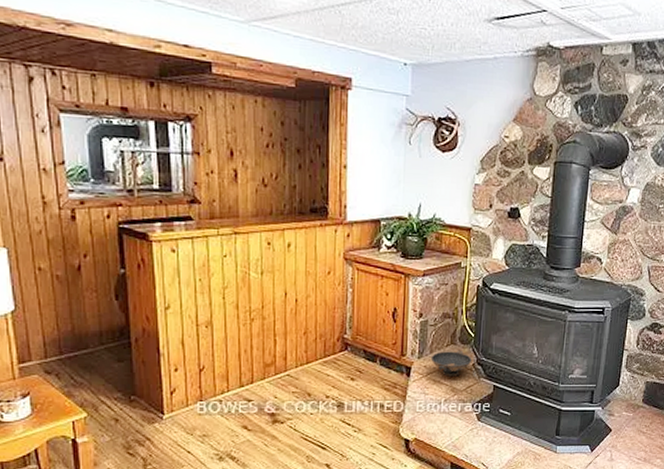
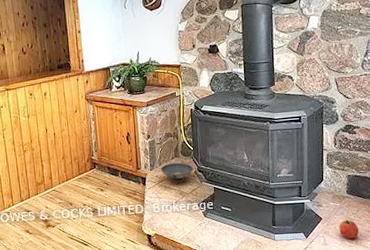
apple: none [628,432,650,455] -> present [339,219,359,239]

